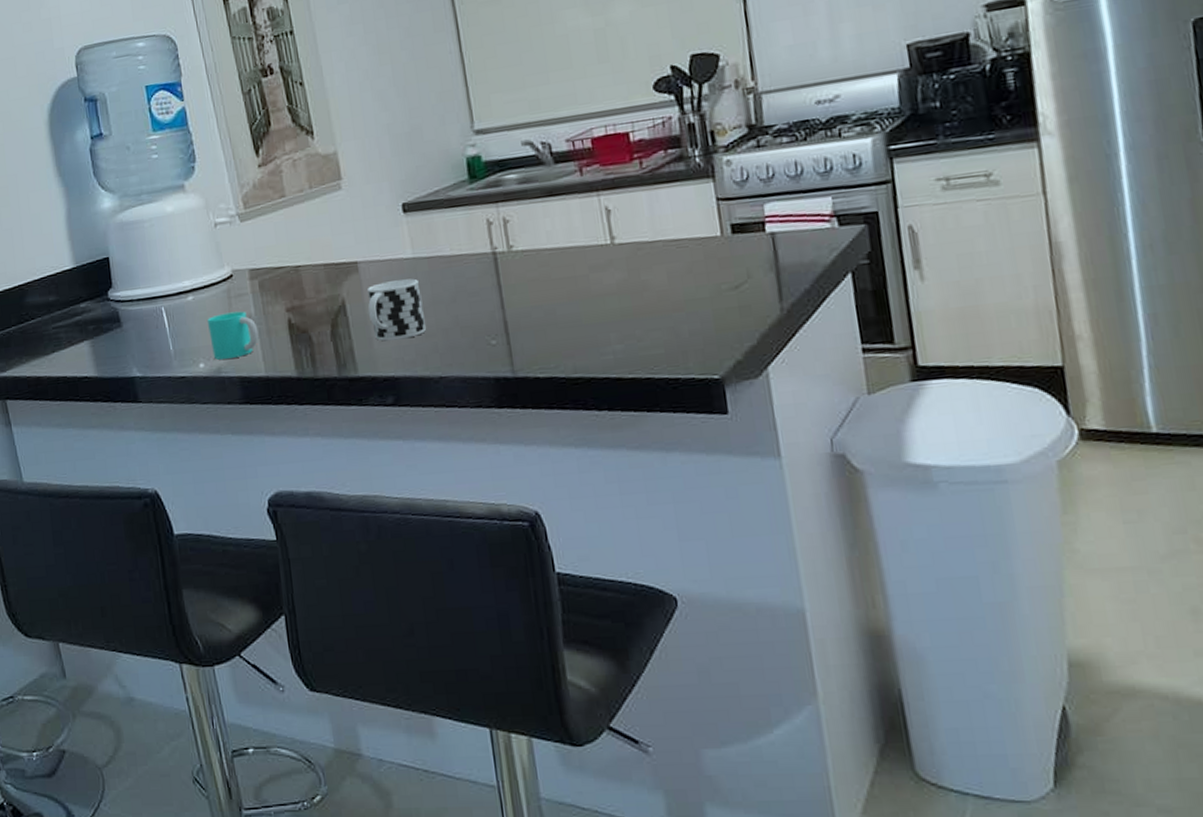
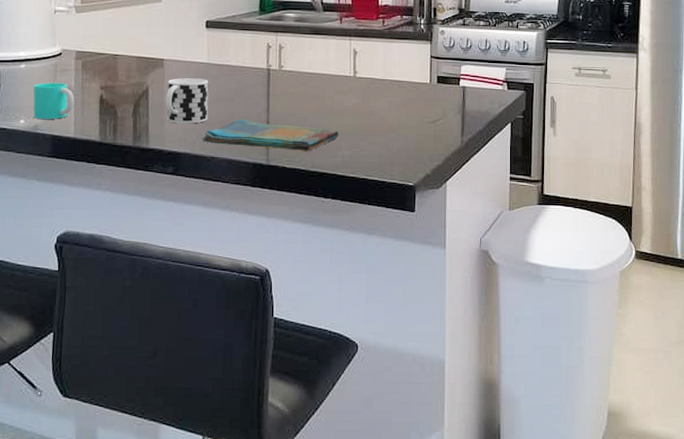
dish towel: none [423,318,604,360] -> present [202,118,339,151]

